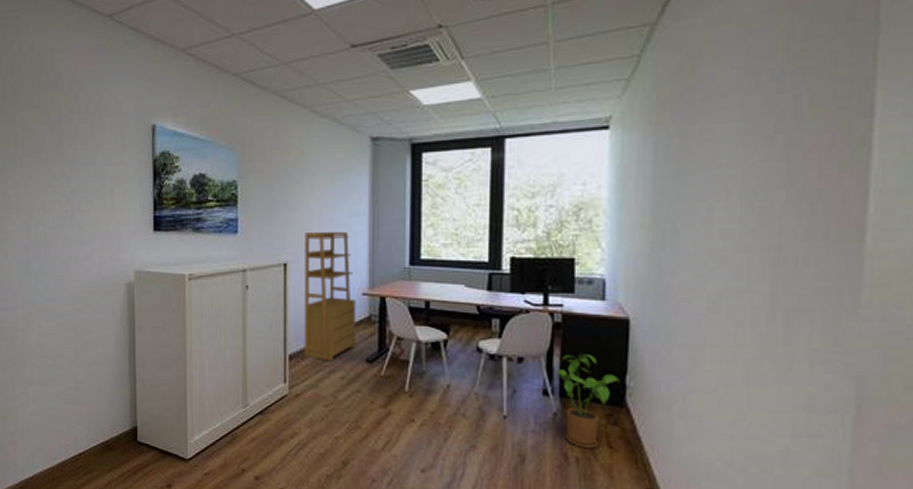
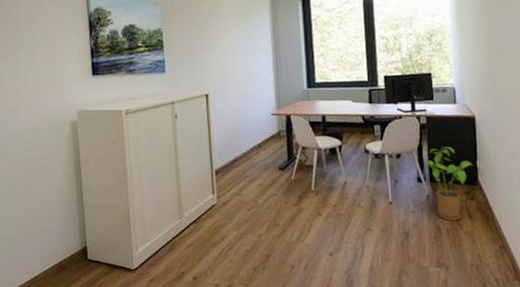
shelving unit: present [304,231,356,362] -> none [221,64,270,173]

